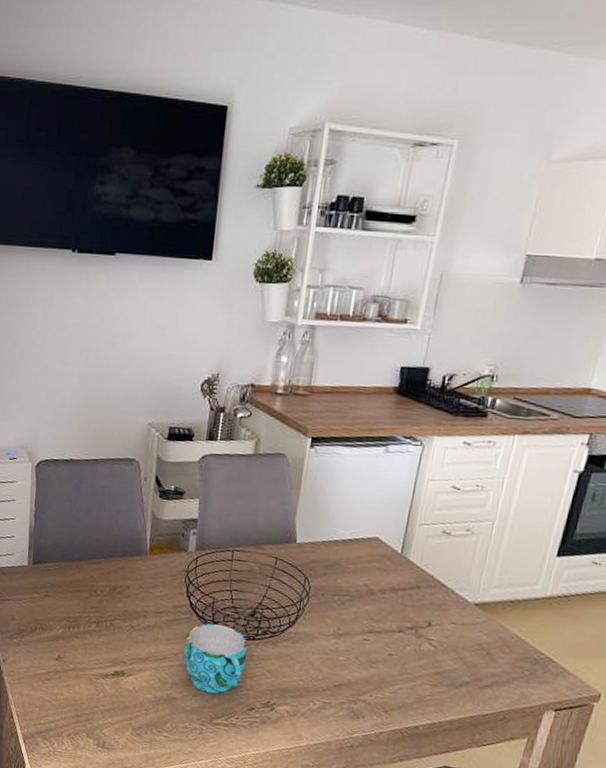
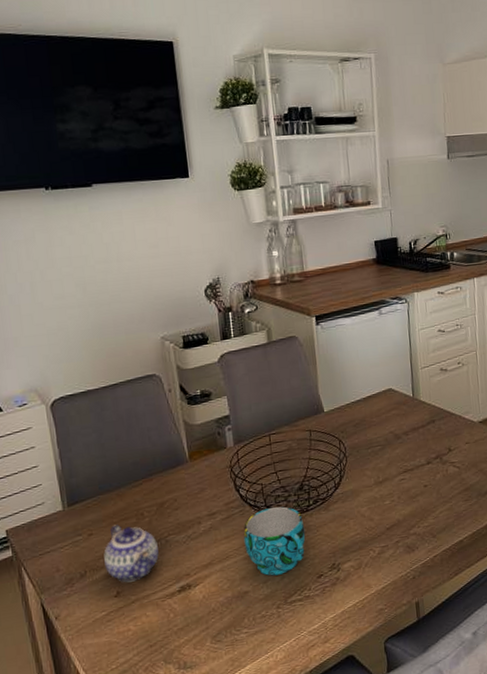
teapot: none [53,593,103,652] -> present [103,524,159,583]

